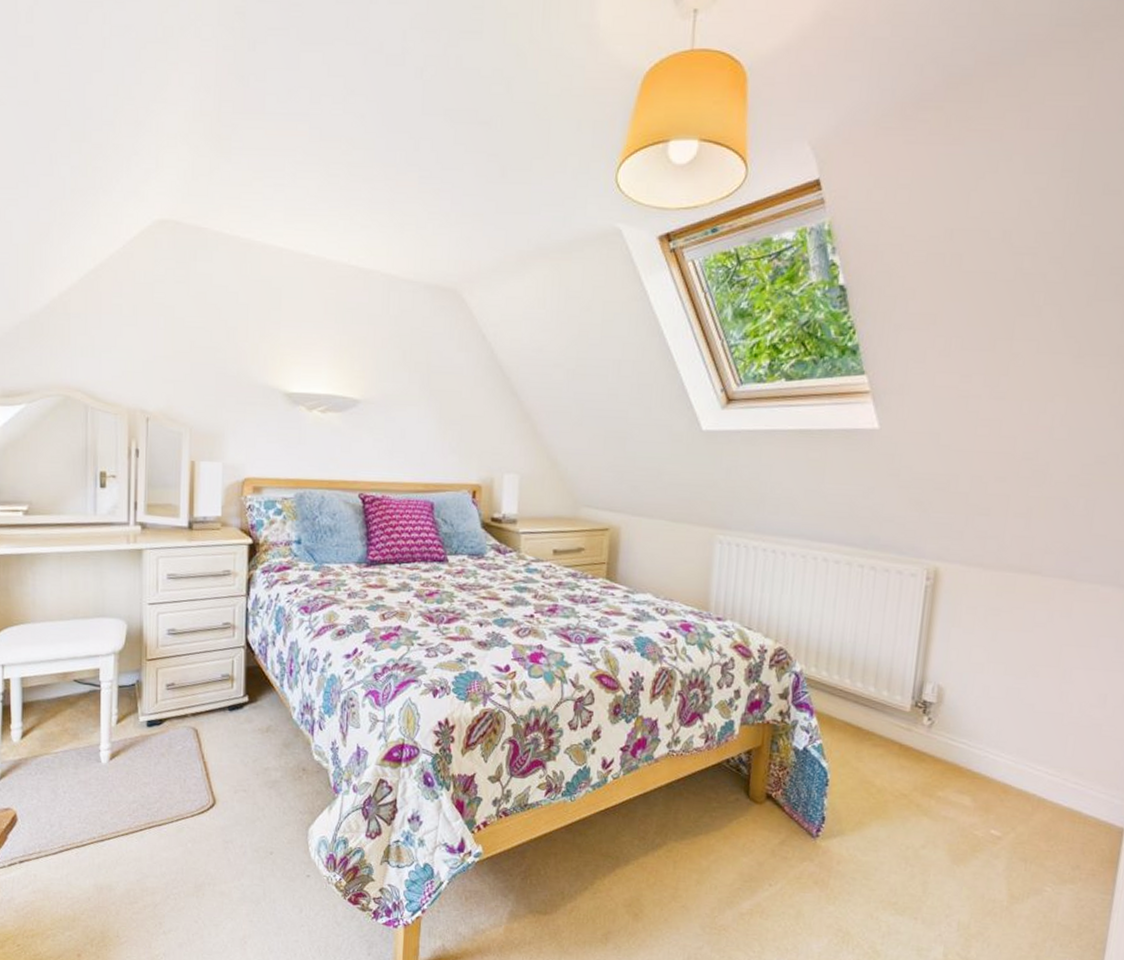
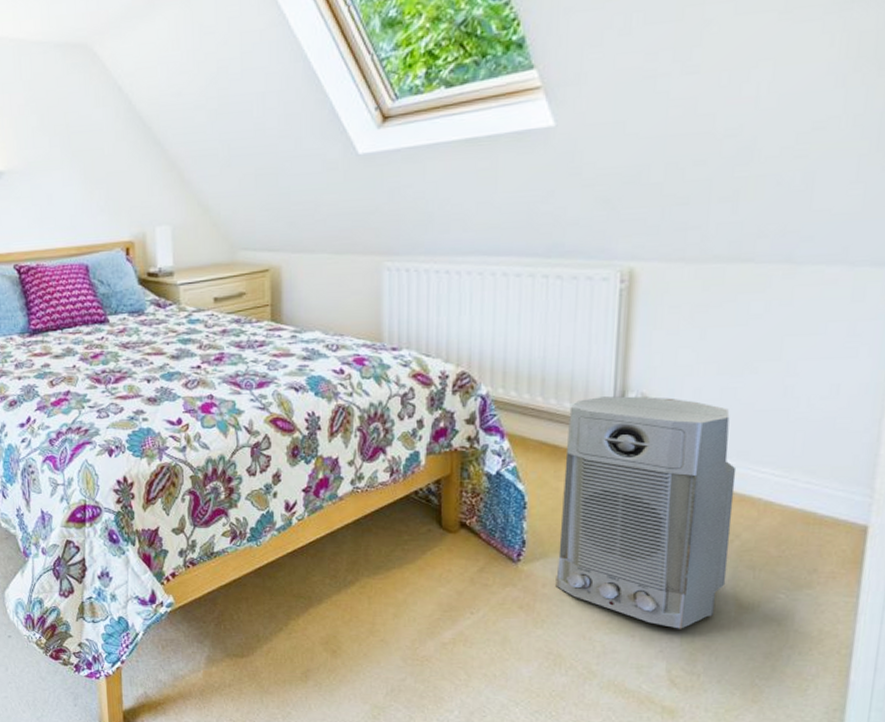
air purifier: none [849,684,1016,915] -> present [555,396,737,629]

